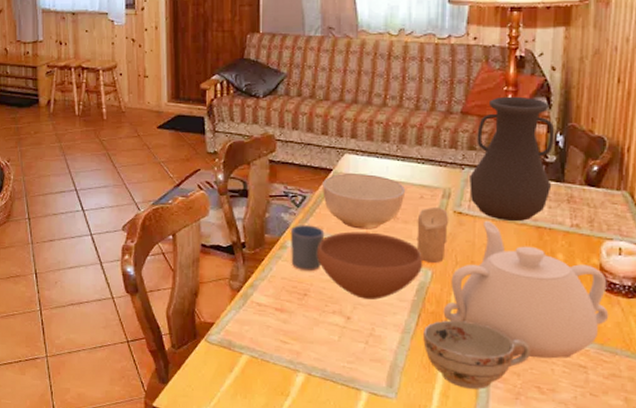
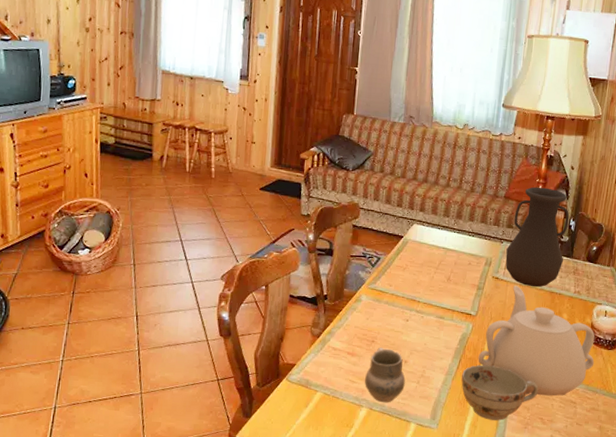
mug: present [291,225,325,272] -> none [363,282,393,322]
cup: none [298,301,350,368] -> present [364,347,406,403]
bowl: present [317,231,423,300] -> none [385,289,467,347]
bowl: present [323,174,406,229] -> none [394,240,459,289]
candle: present [416,206,449,263] -> none [462,272,489,318]

